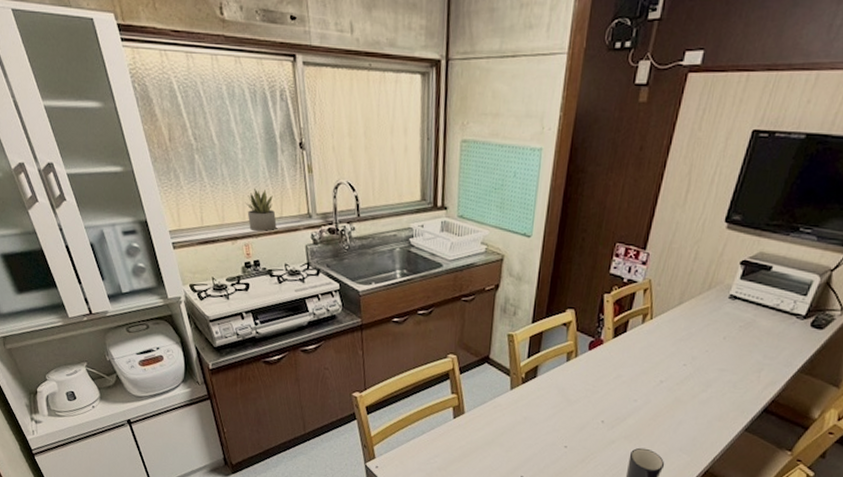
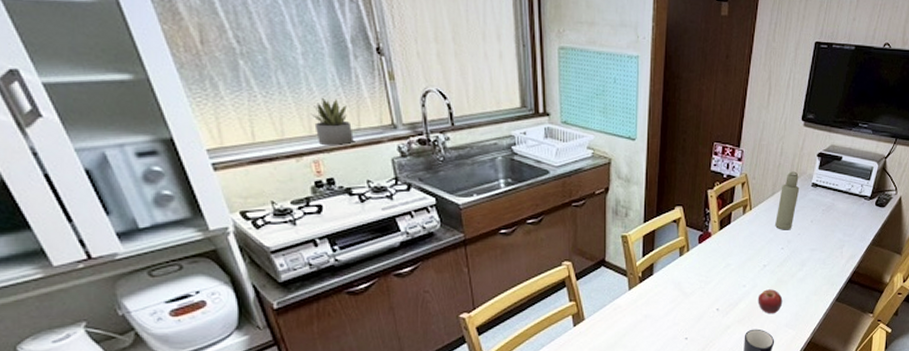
fruit: none [649,407,679,435] -> present [758,289,783,314]
bottle: none [679,279,714,345] -> present [775,171,800,230]

